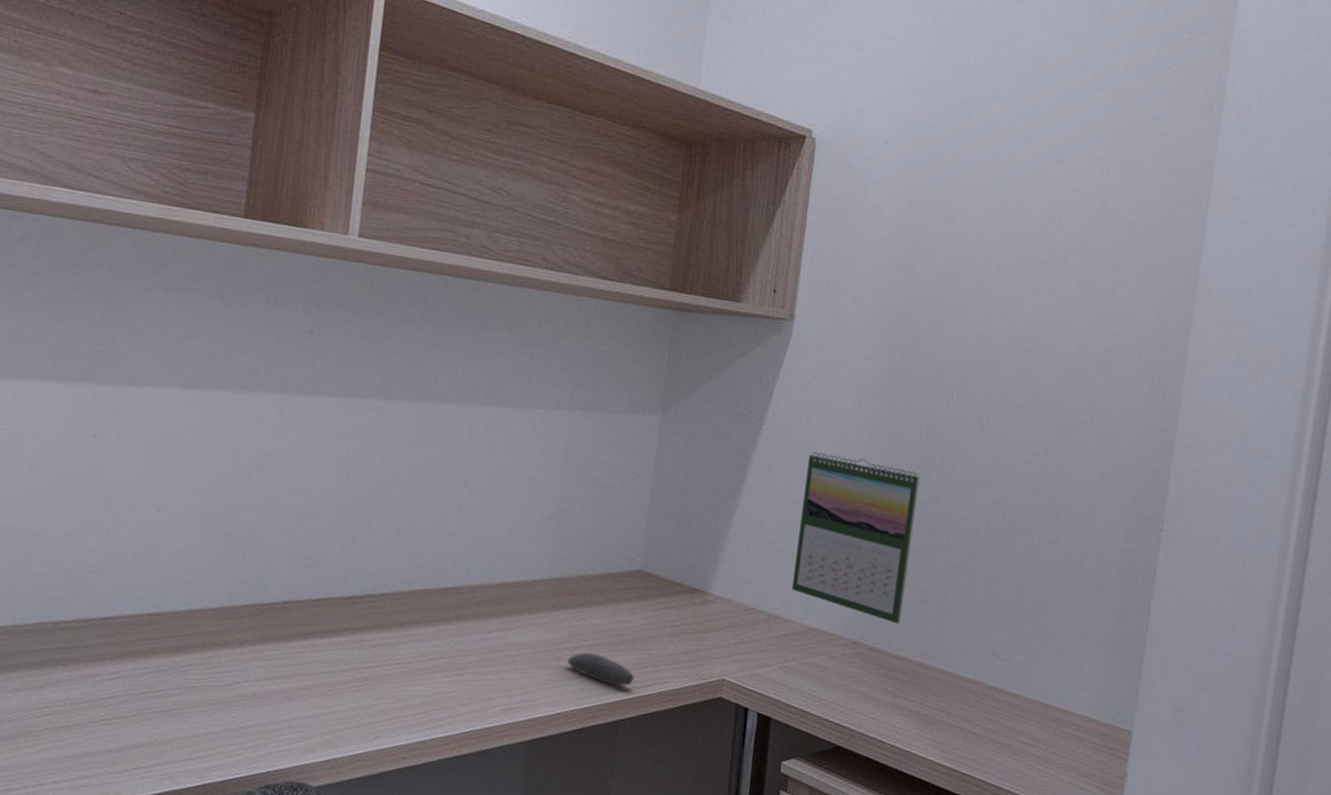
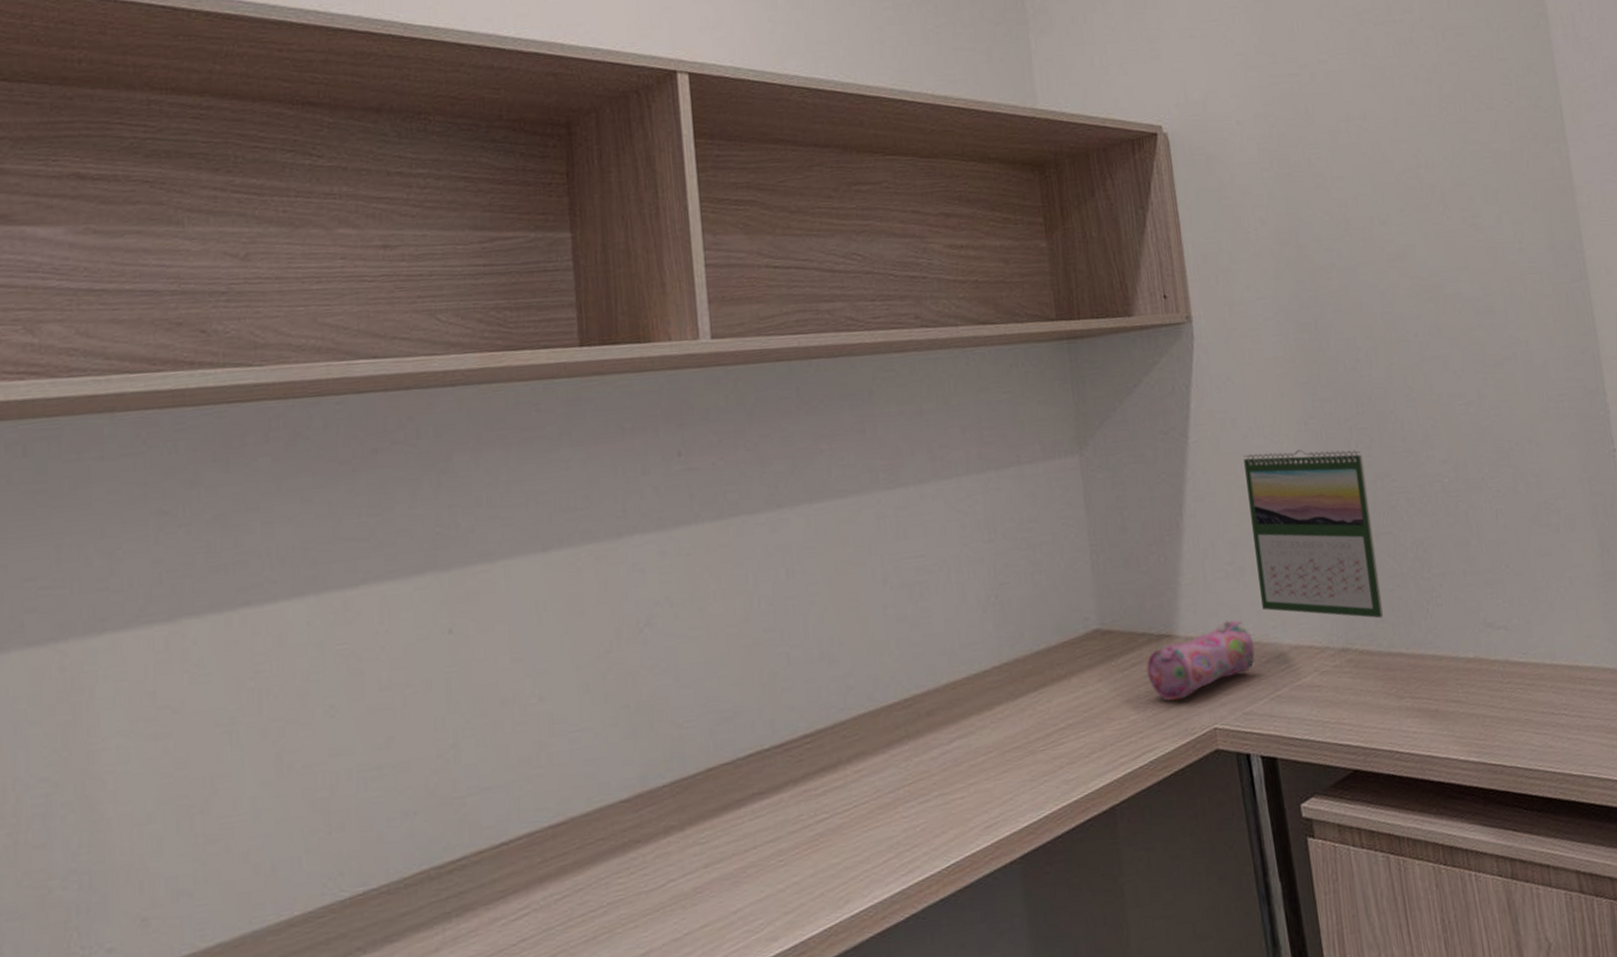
computer mouse: present [567,652,635,686] -> none [1042,735,1120,768]
pencil case: none [674,591,776,649] -> present [1146,620,1255,701]

